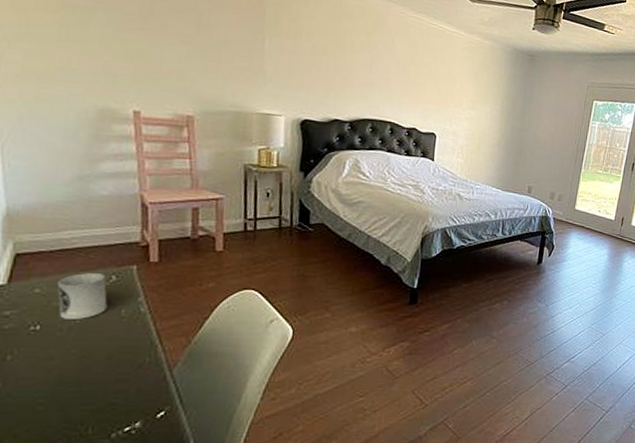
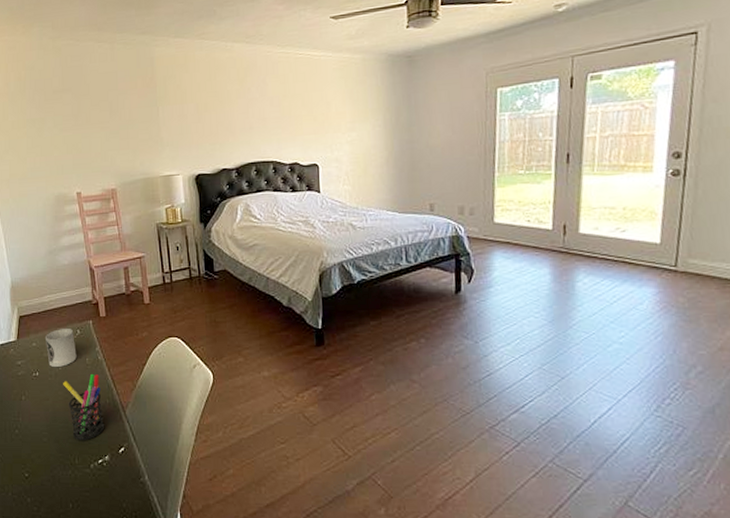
pen holder: none [80,327,140,408] -> present [63,373,105,441]

